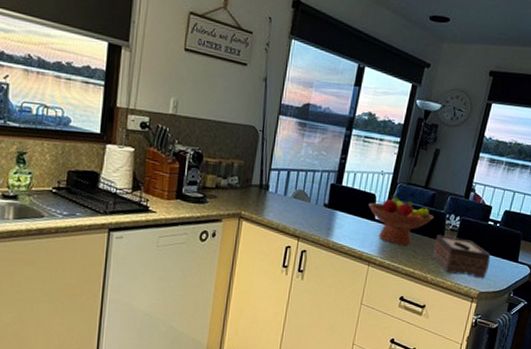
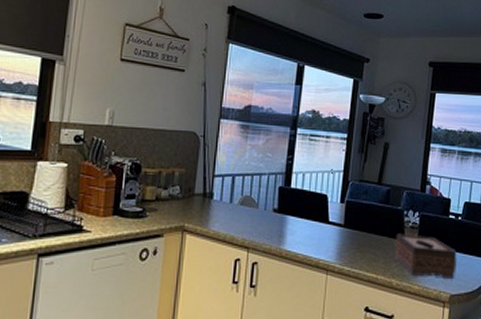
fruit bowl: present [368,194,435,245] -> none [320,193,392,248]

